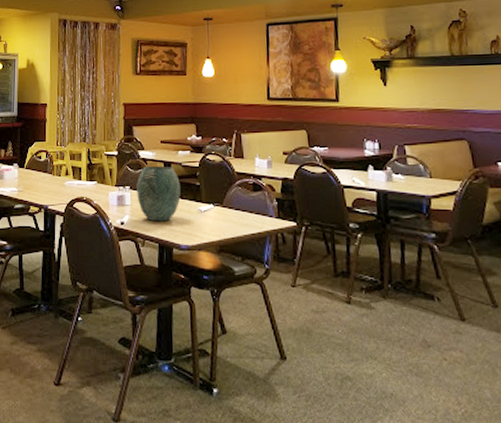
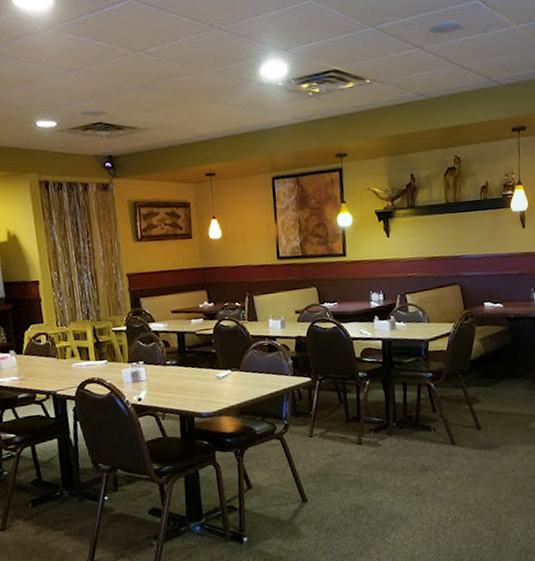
vase: present [136,165,181,222] -> none [150,337,198,394]

